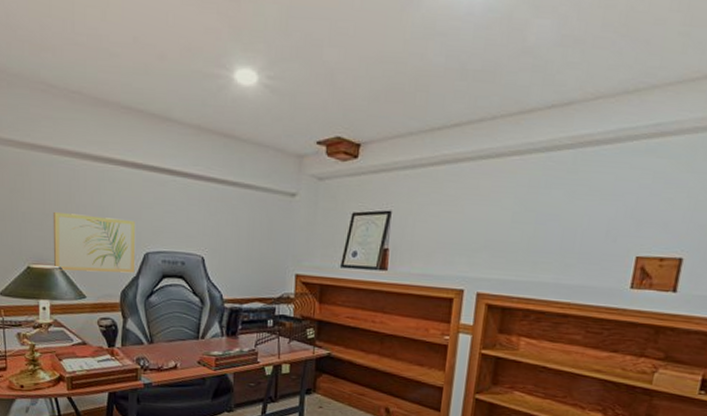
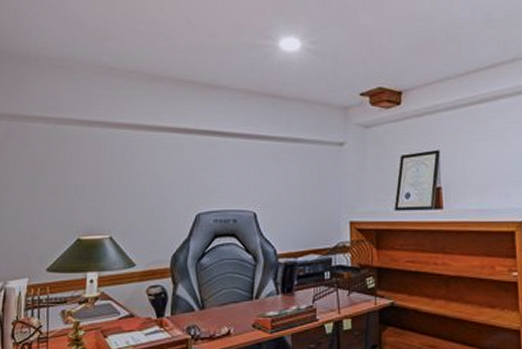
wall art: present [52,212,136,274] -> none [104,182,187,240]

